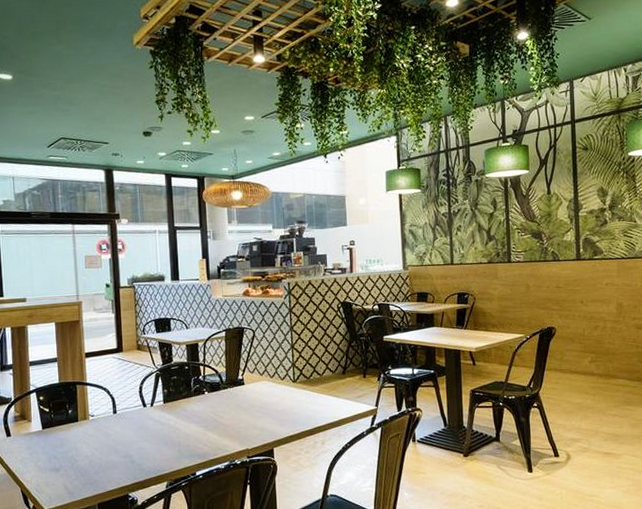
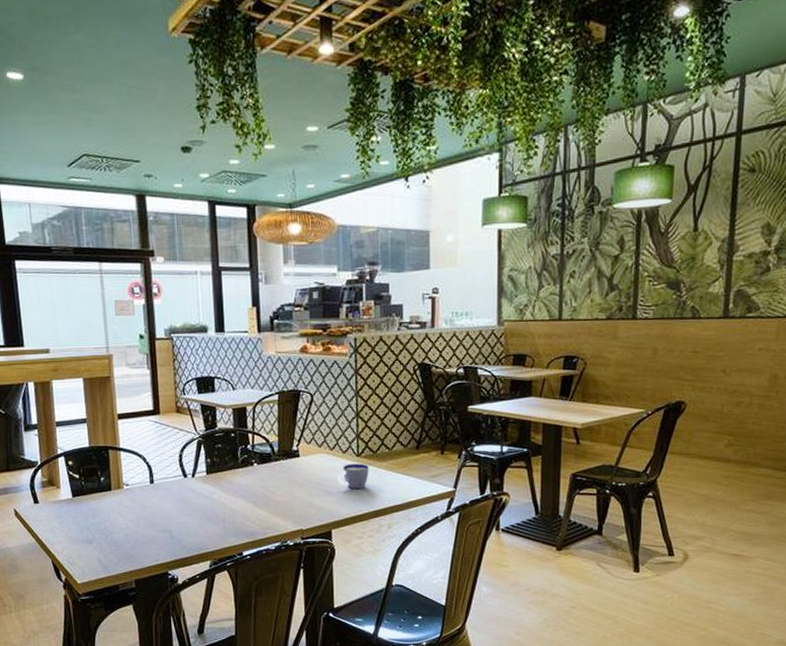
cup: none [277,388,304,411] -> present [337,463,369,490]

